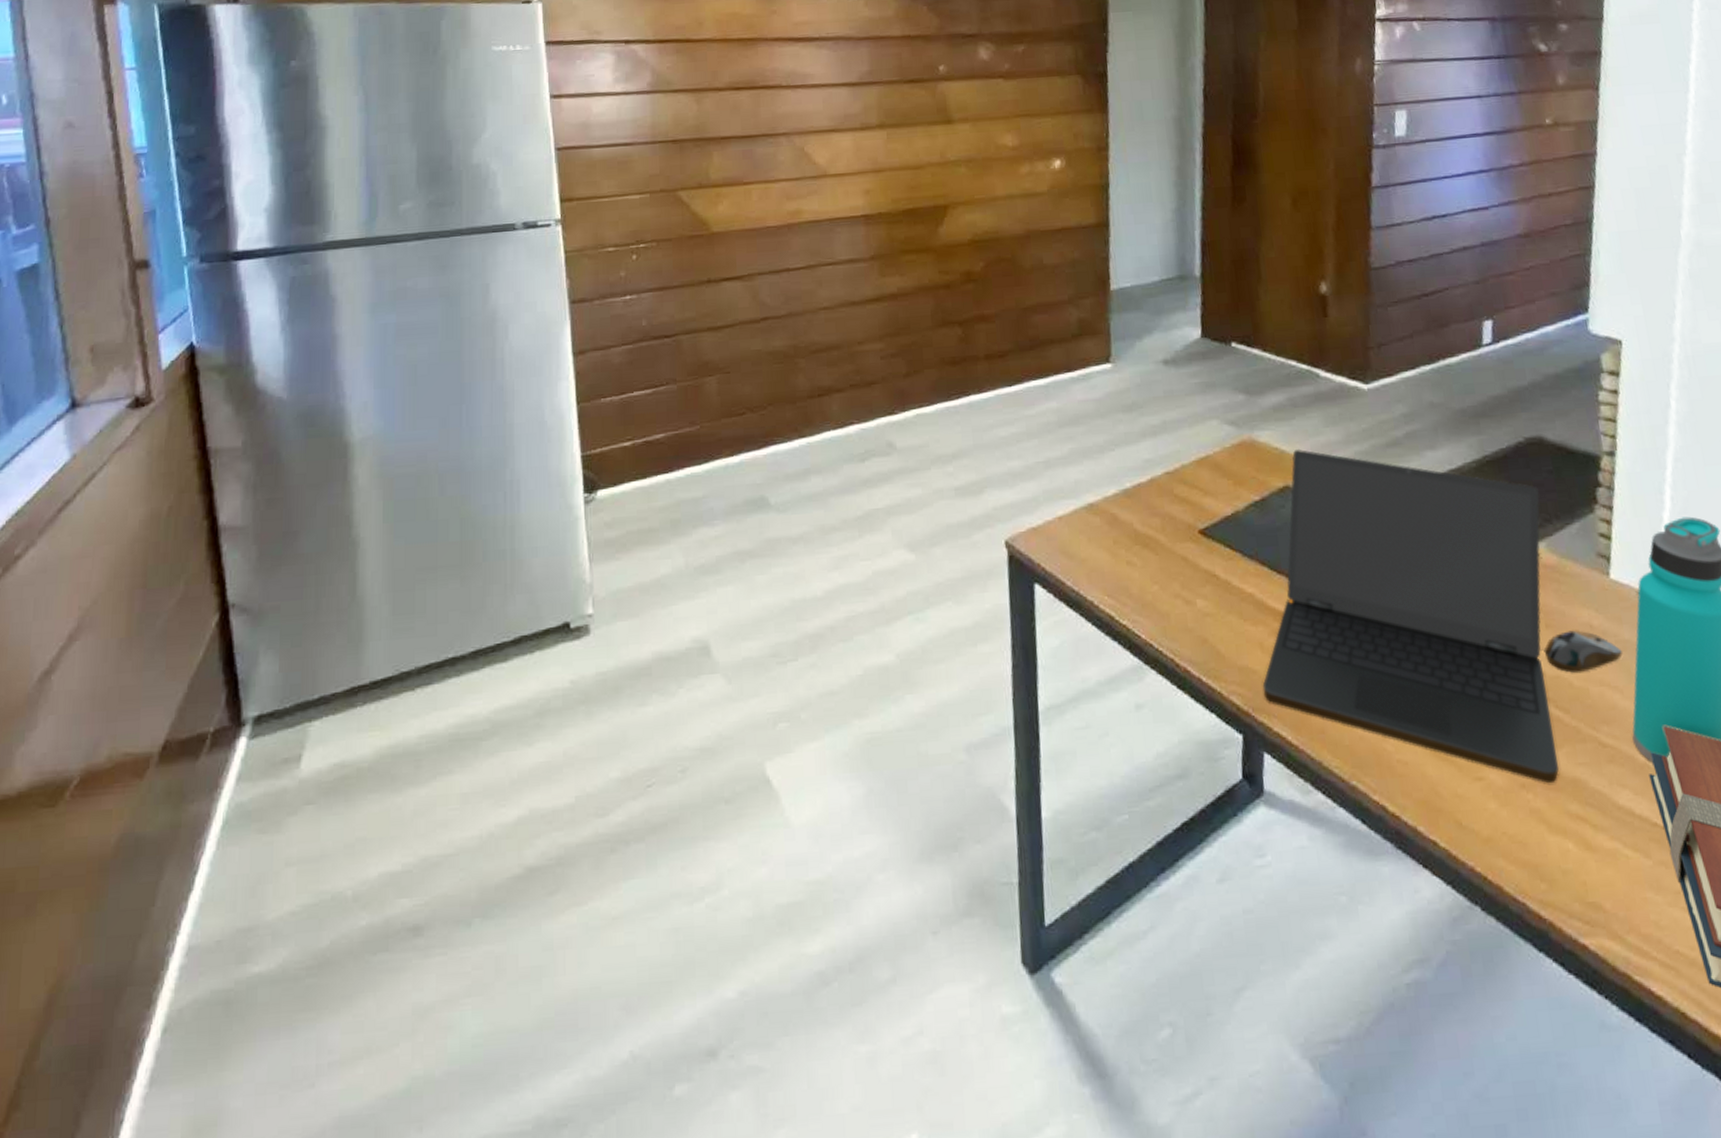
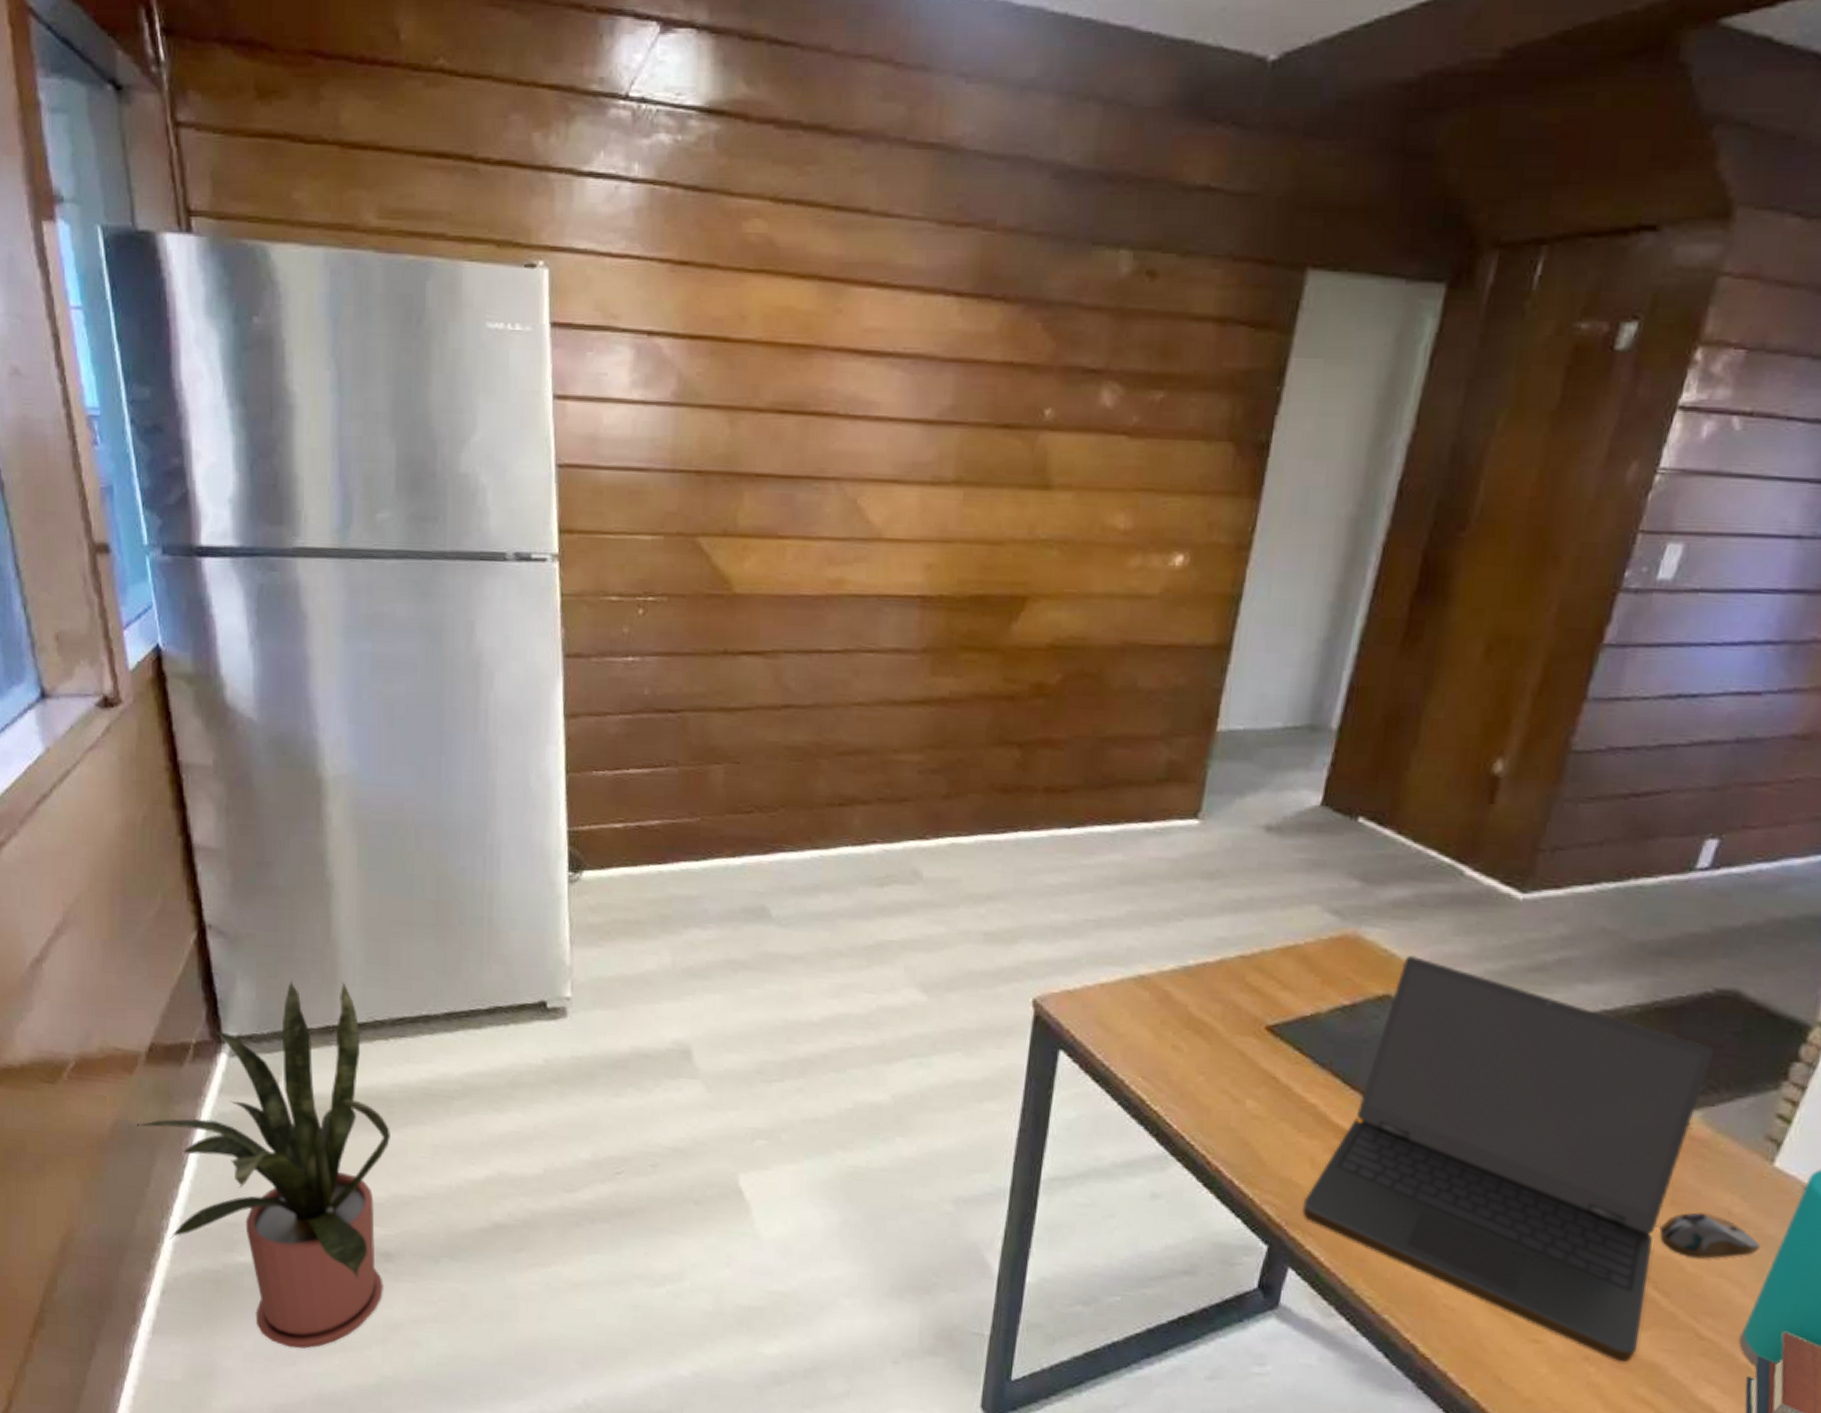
house plant: none [145,639,418,1066] -> present [137,979,390,1349]

